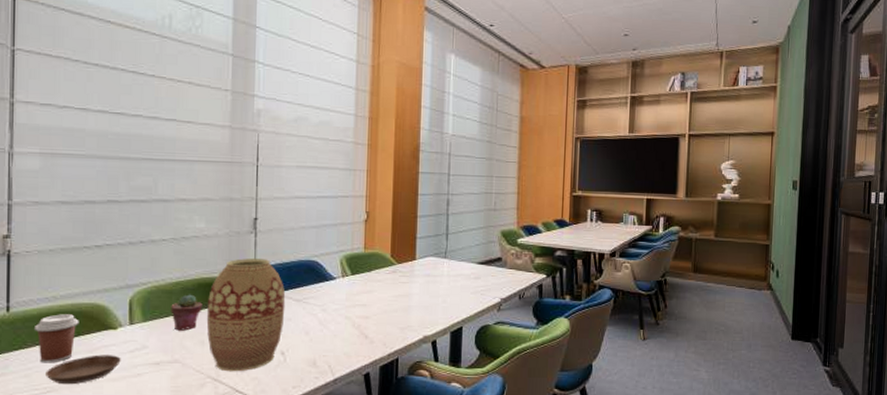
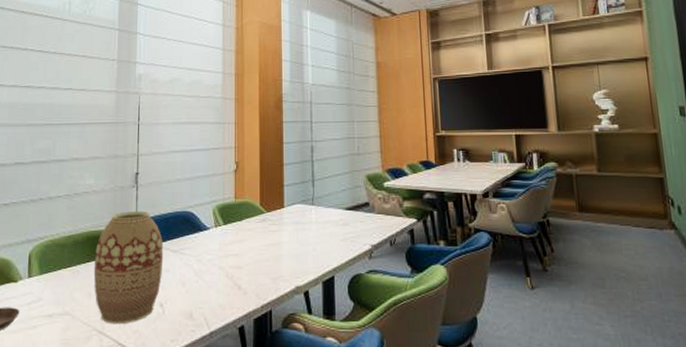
potted succulent: present [171,294,203,331] -> none [63,247,90,283]

